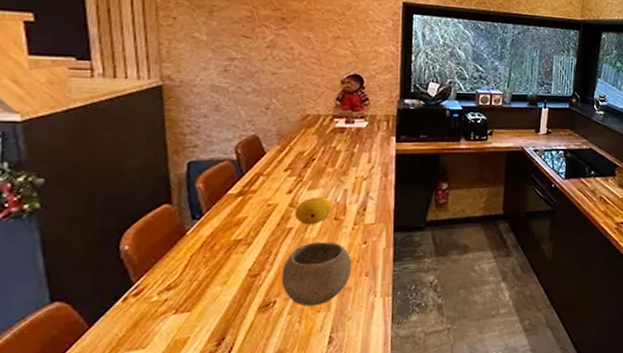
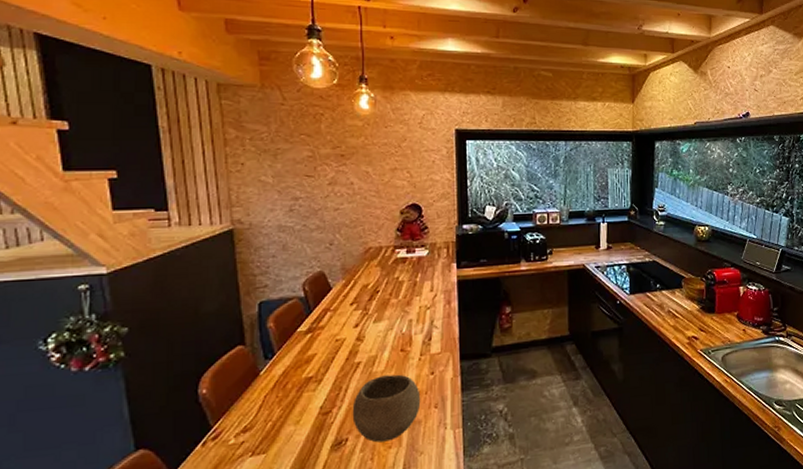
fruit: present [295,197,333,225] -> none [362,329,399,359]

